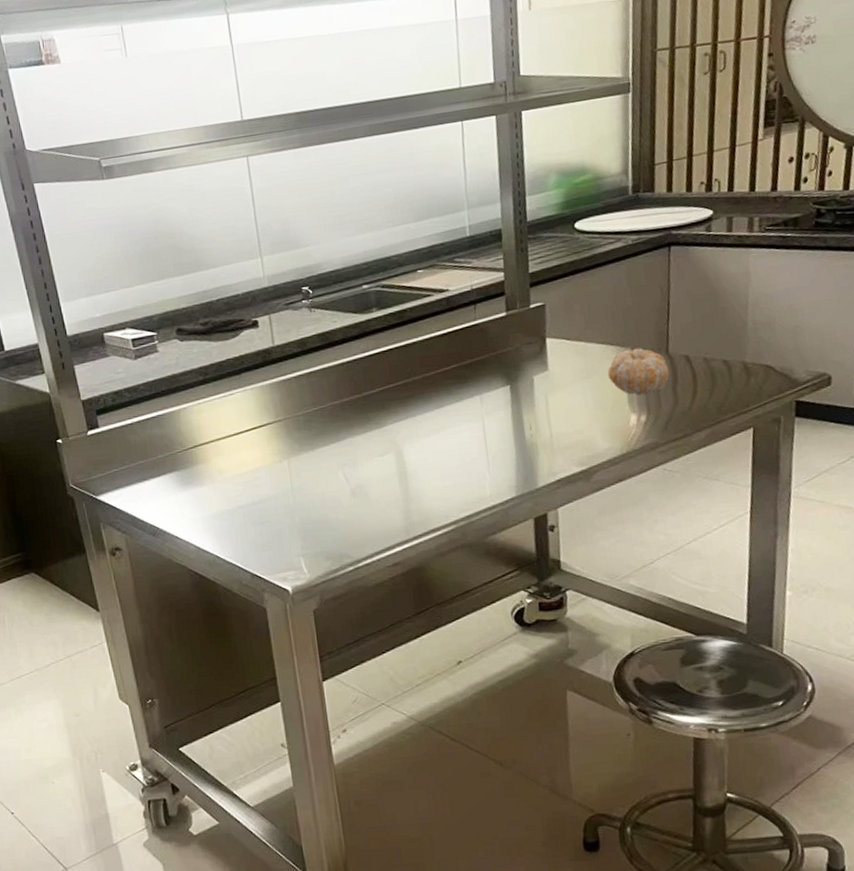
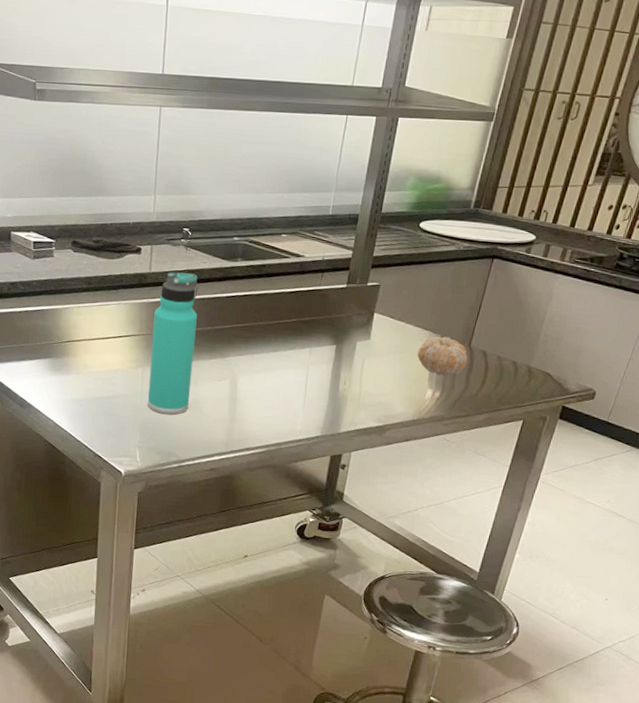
thermos bottle: none [288,337,352,510] -> present [147,272,198,415]

